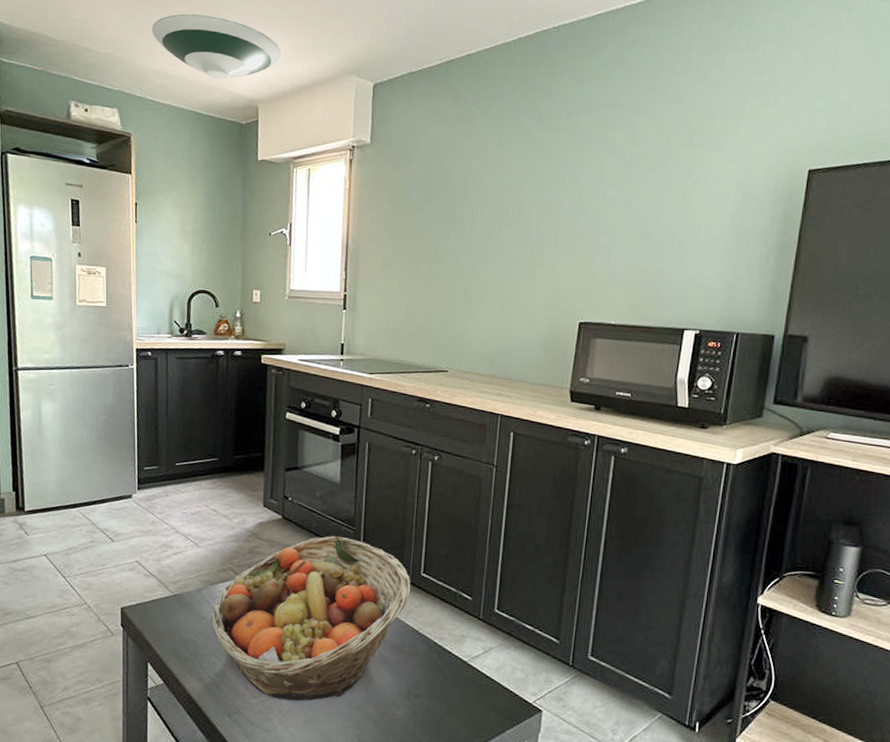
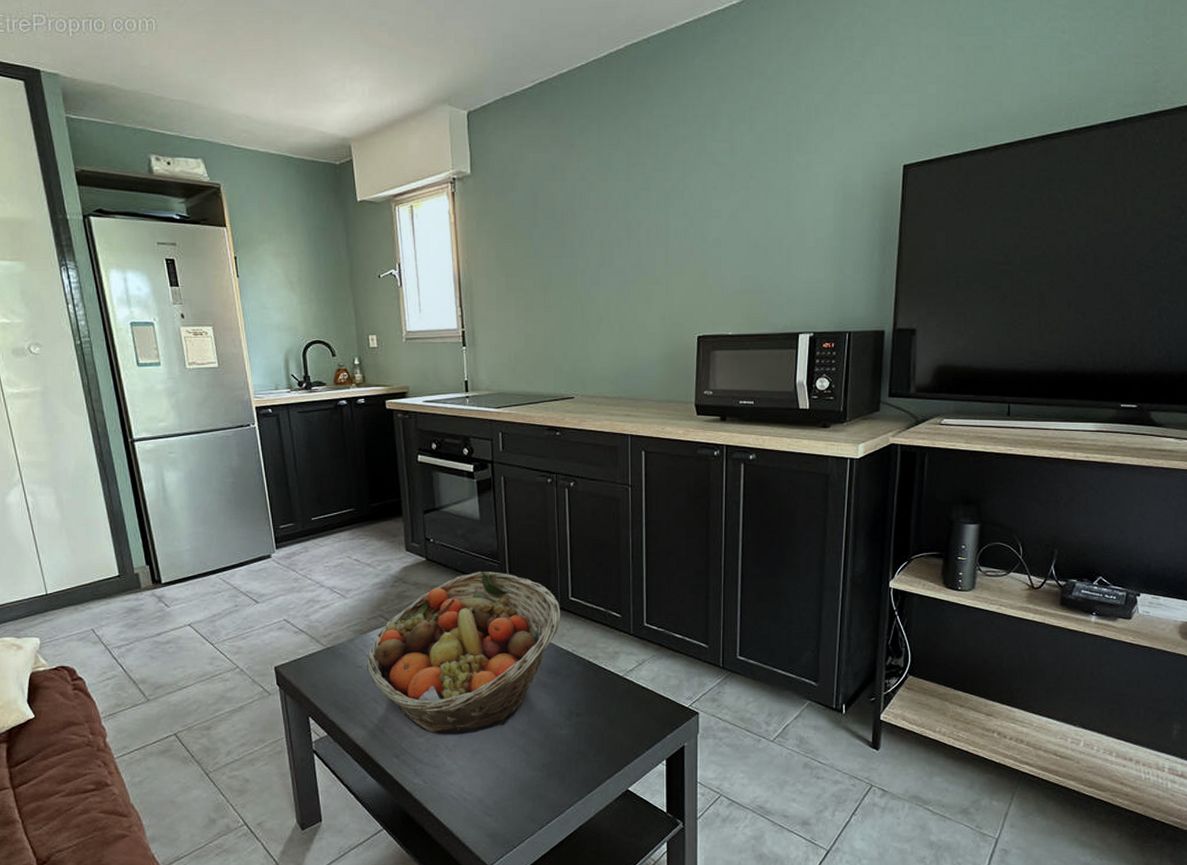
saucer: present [151,14,281,80] -> none [227,52,367,120]

